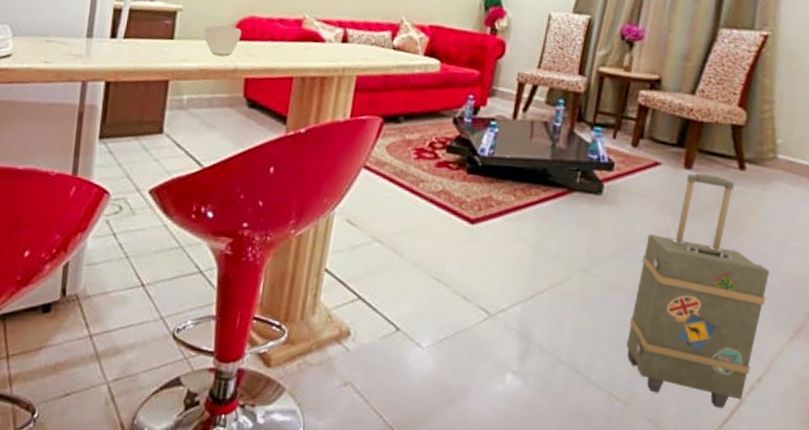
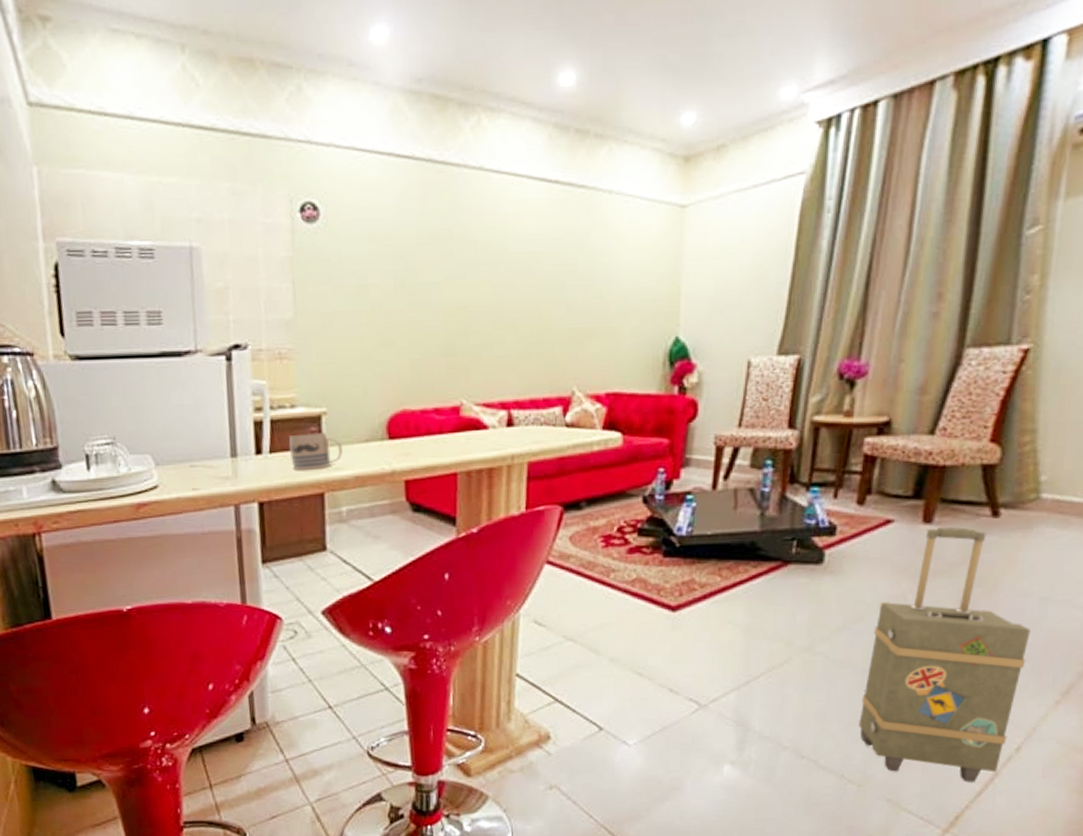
mug: none [142,25,193,59] -> present [289,433,344,471]
cup: present [203,25,242,57] -> none [353,424,395,460]

